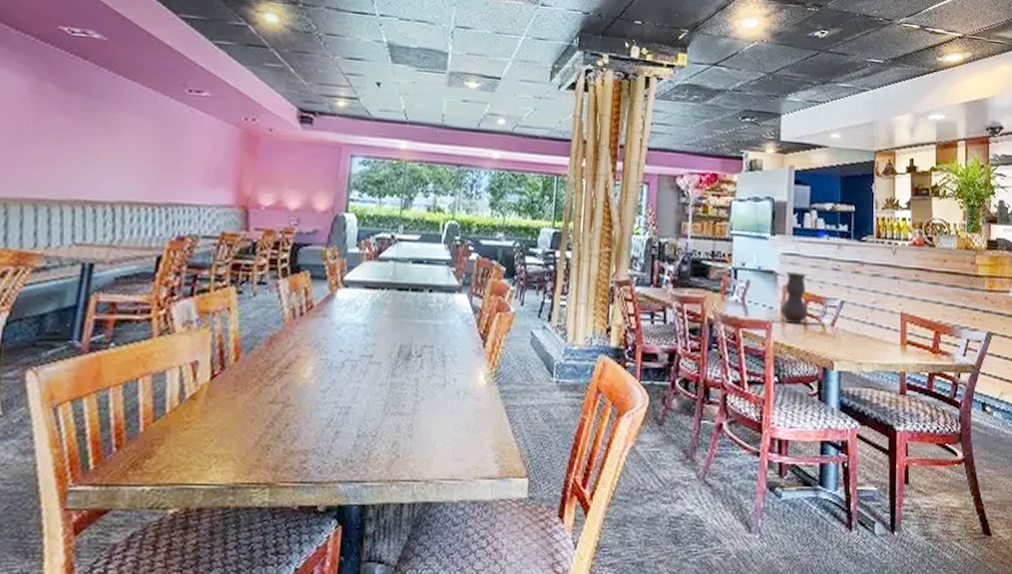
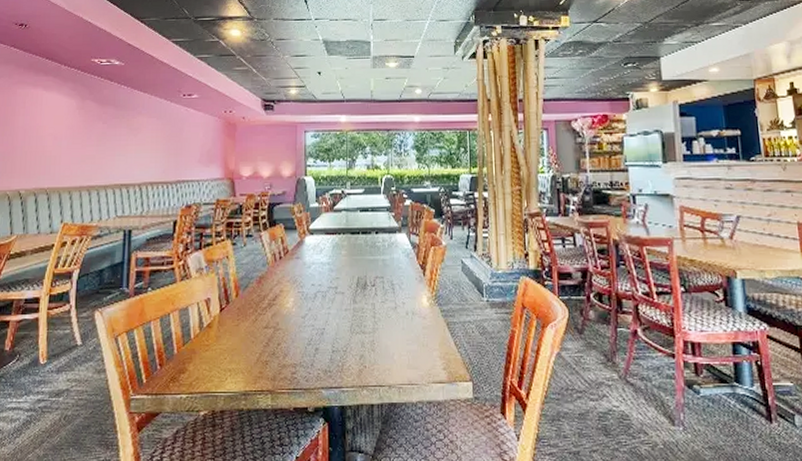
vase: present [781,271,808,324] -> none [680,193,706,239]

